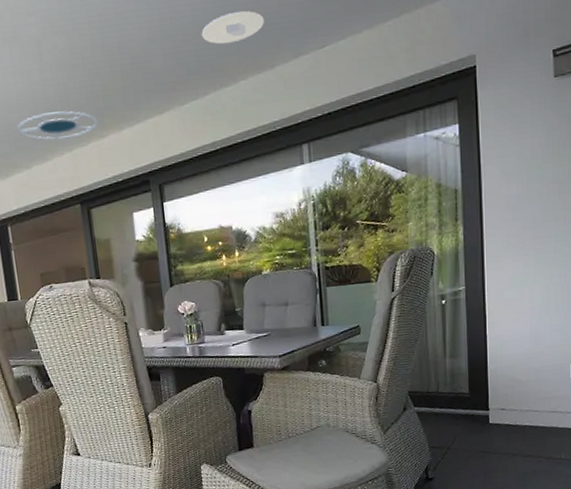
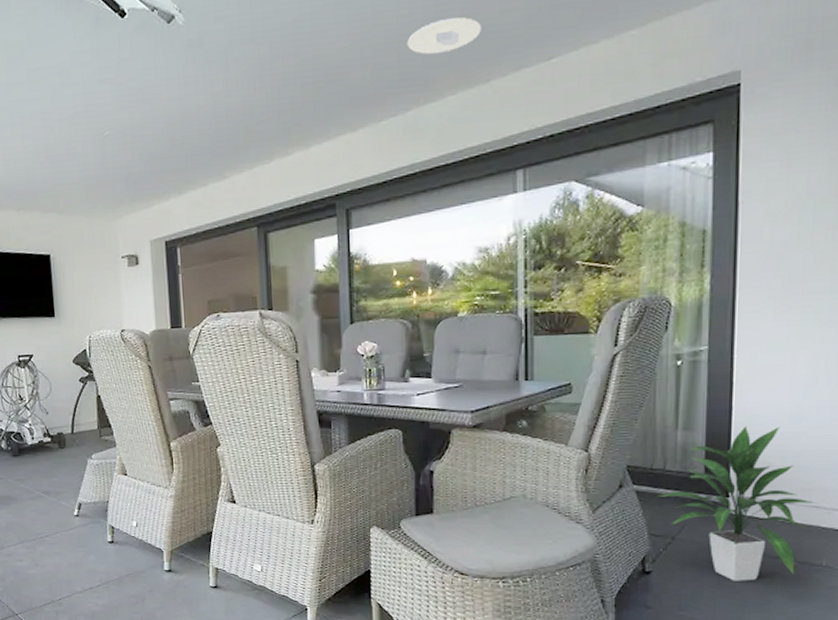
ceiling lamp: present [17,111,99,141] -> none [195,125,284,157]
indoor plant: none [434,349,553,479] -> present [657,426,815,581]

